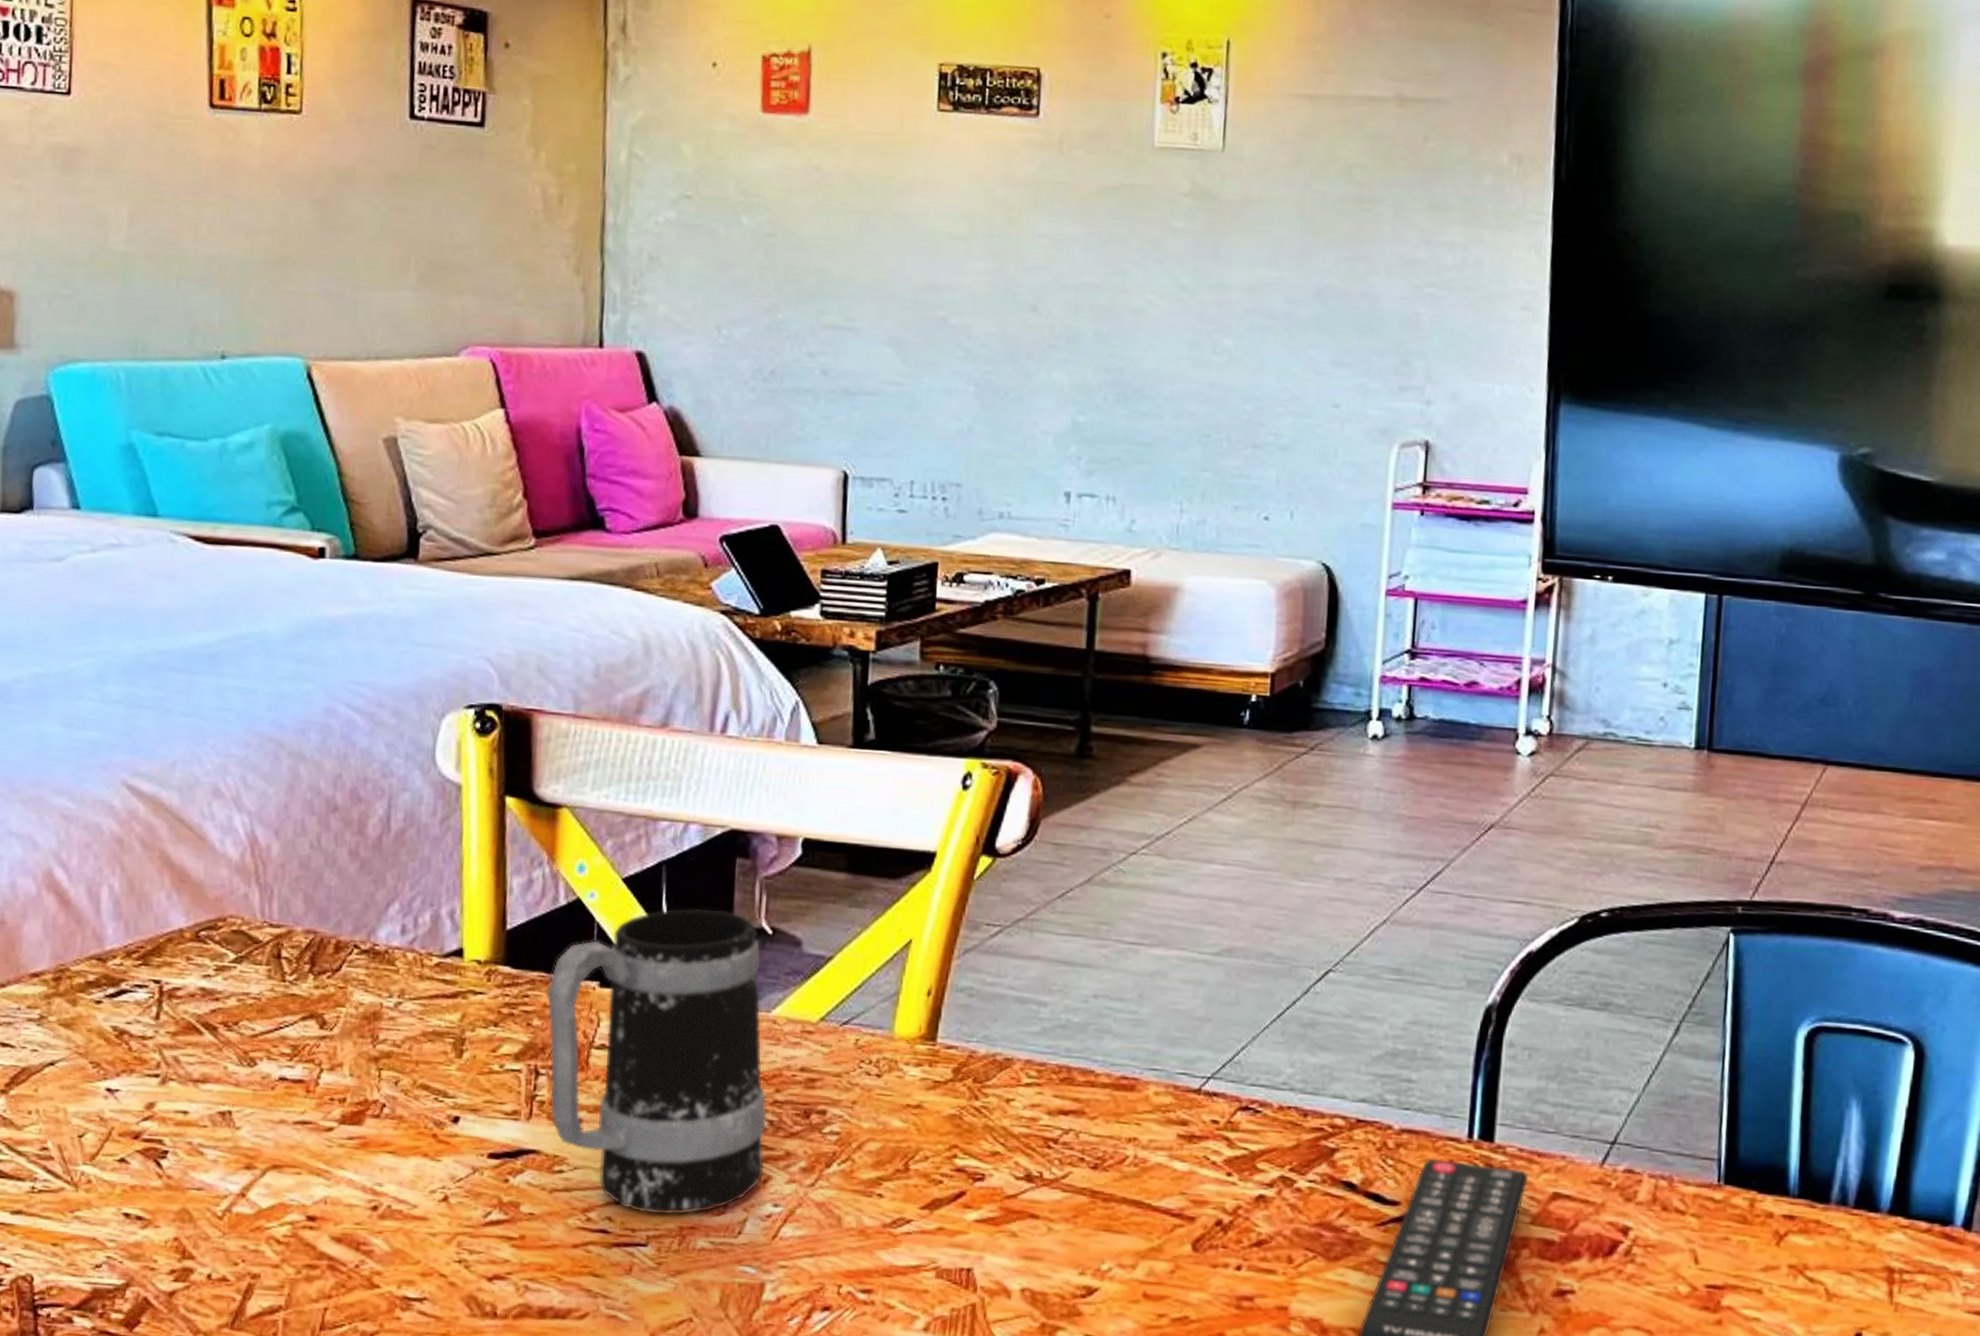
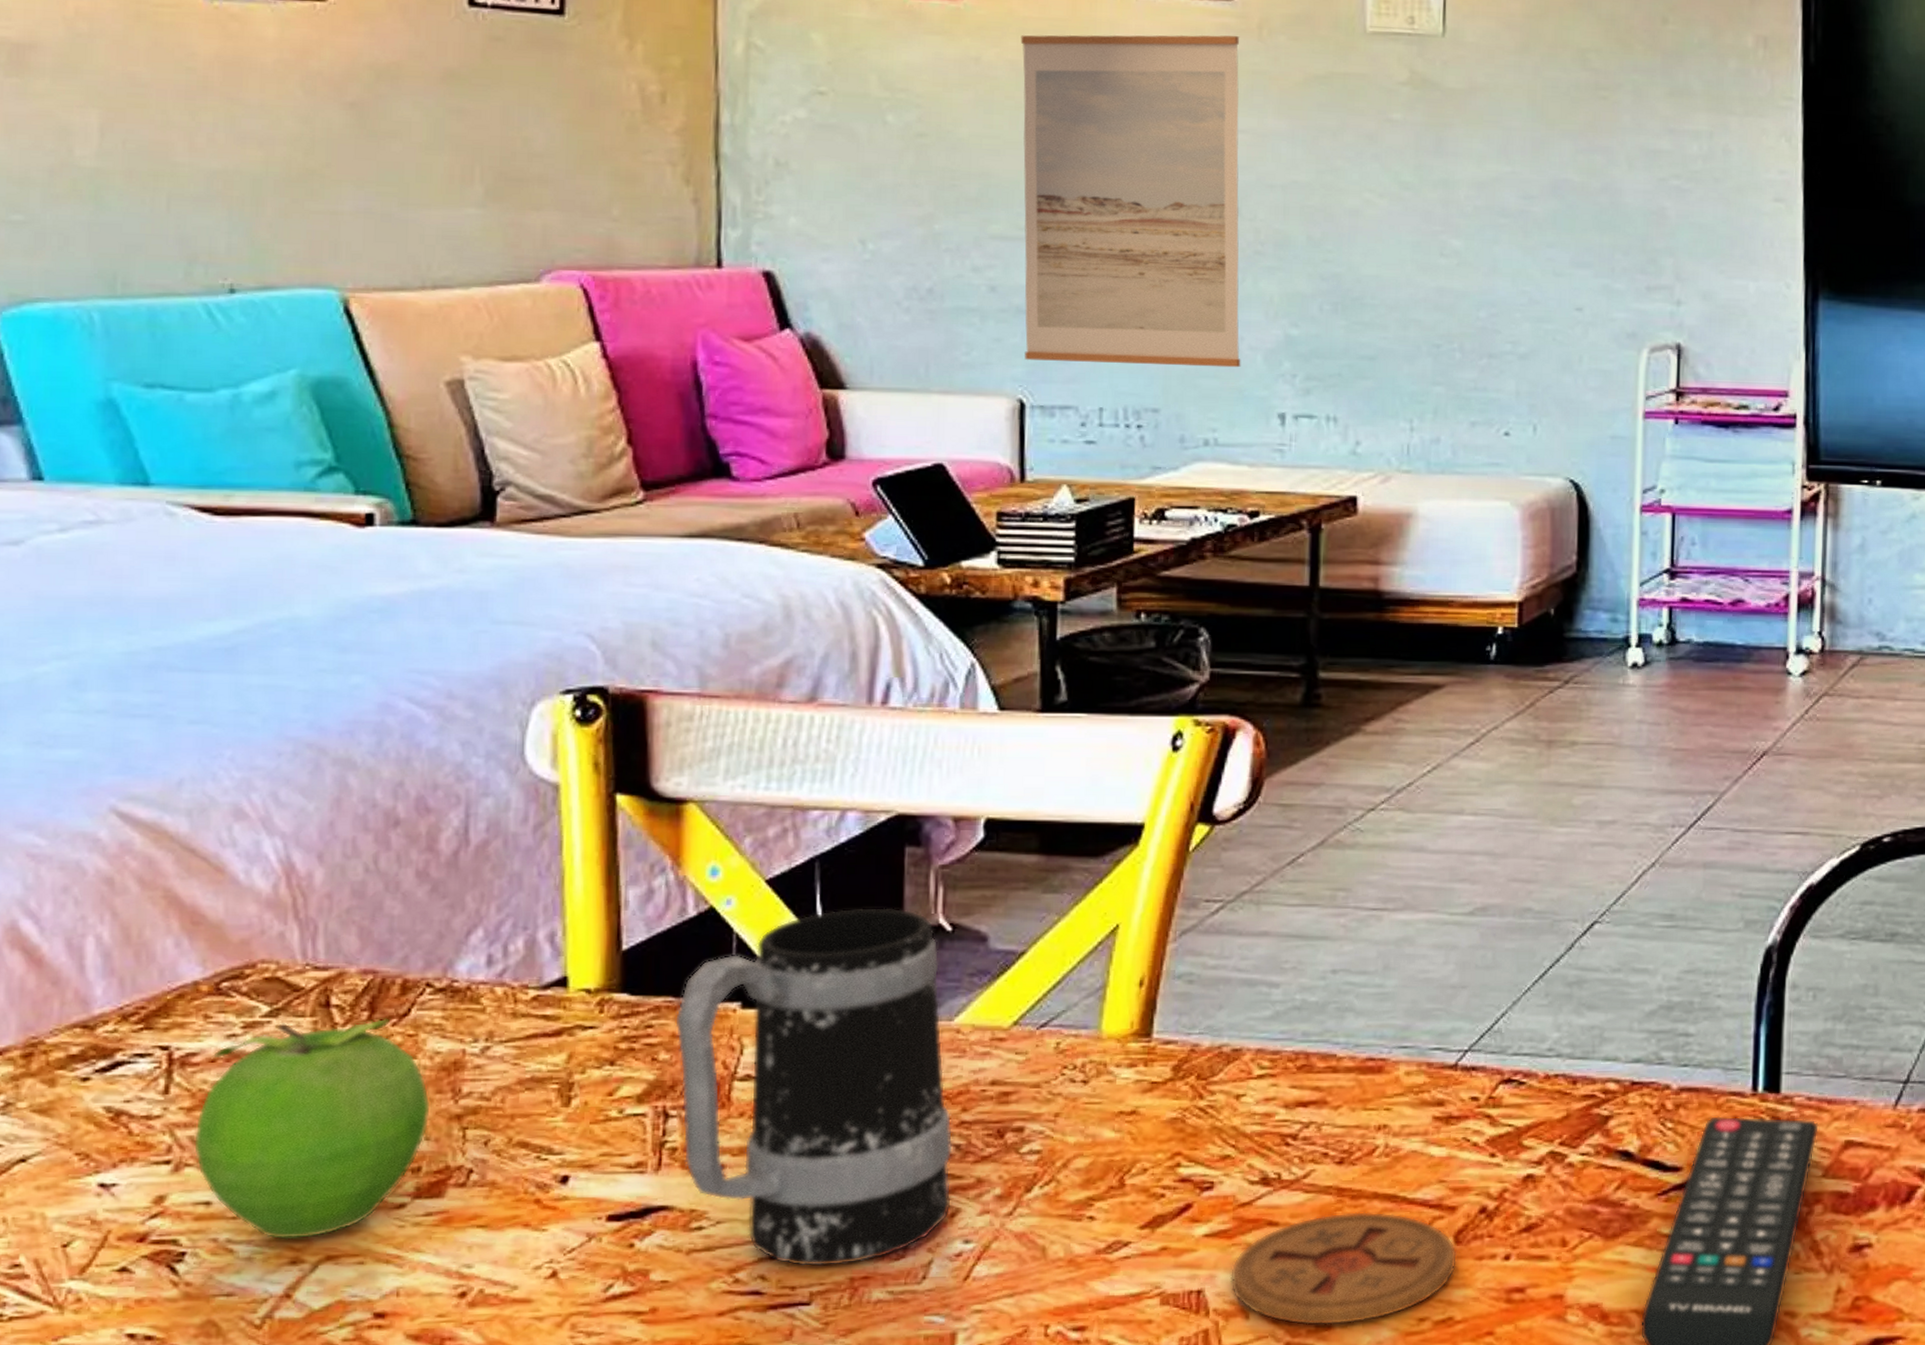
fruit: none [176,968,356,1149] -> present [193,1018,432,1240]
wall art: none [849,147,1042,449] -> present [1020,35,1241,368]
coaster: none [996,1212,1194,1313] -> present [1230,1212,1457,1326]

